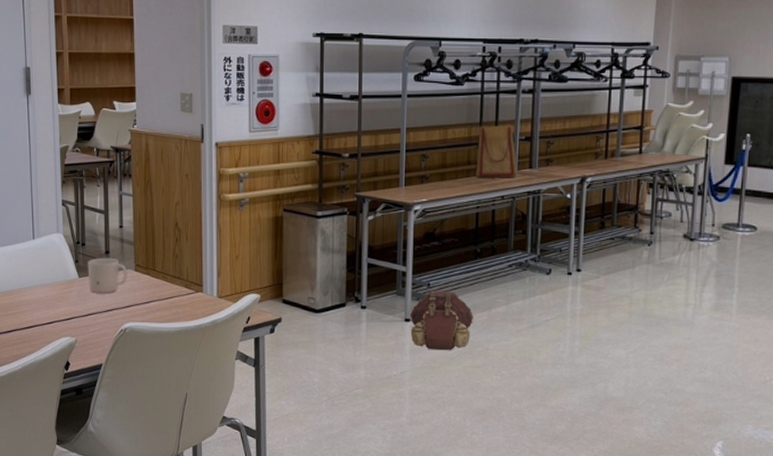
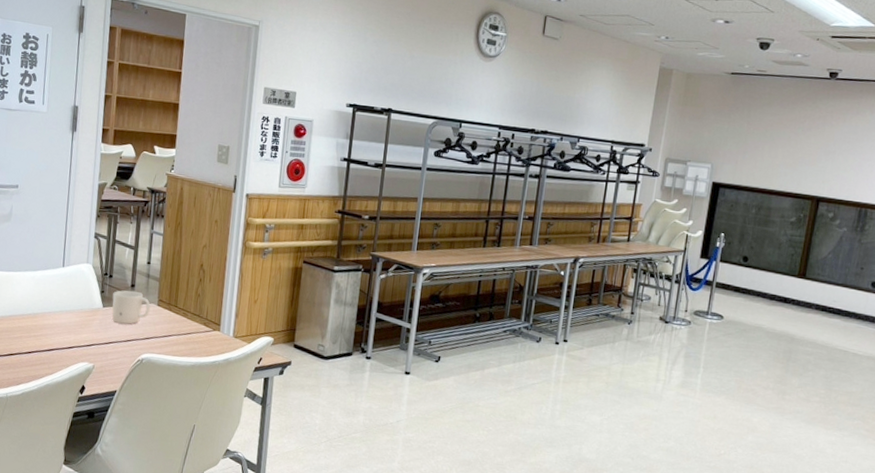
backpack: present [410,290,473,351] -> none [409,348,468,404]
shopping bag: present [476,125,518,179] -> none [481,203,519,253]

